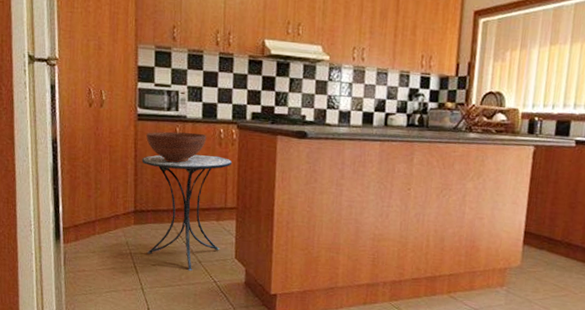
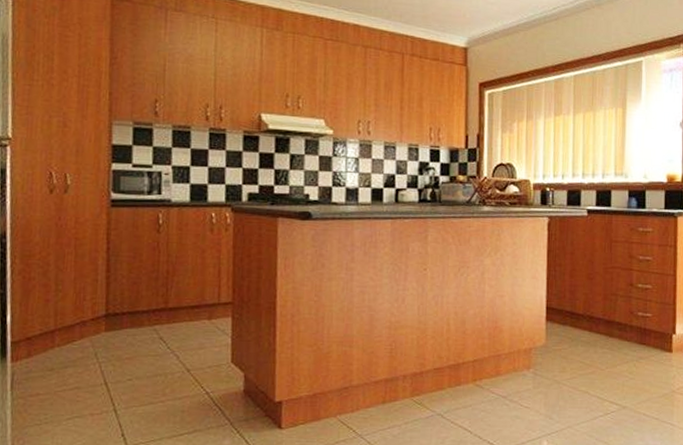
side table: present [141,155,232,272] -> none [115,243,227,383]
fruit bowl: present [146,131,207,163] -> none [122,218,196,254]

